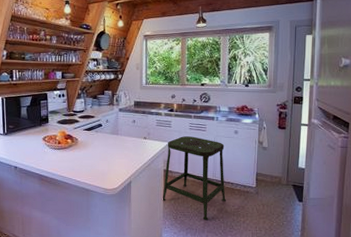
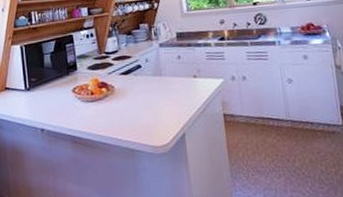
stool: present [161,136,226,220] -> none [223,68,308,175]

